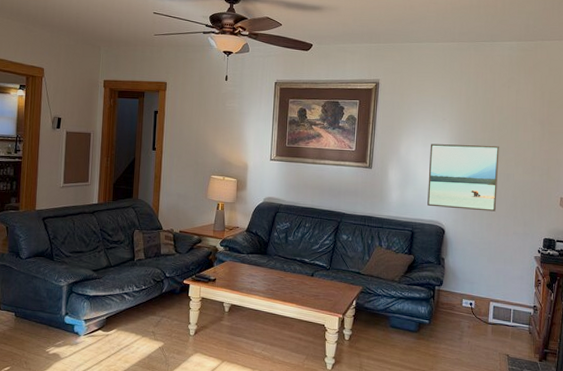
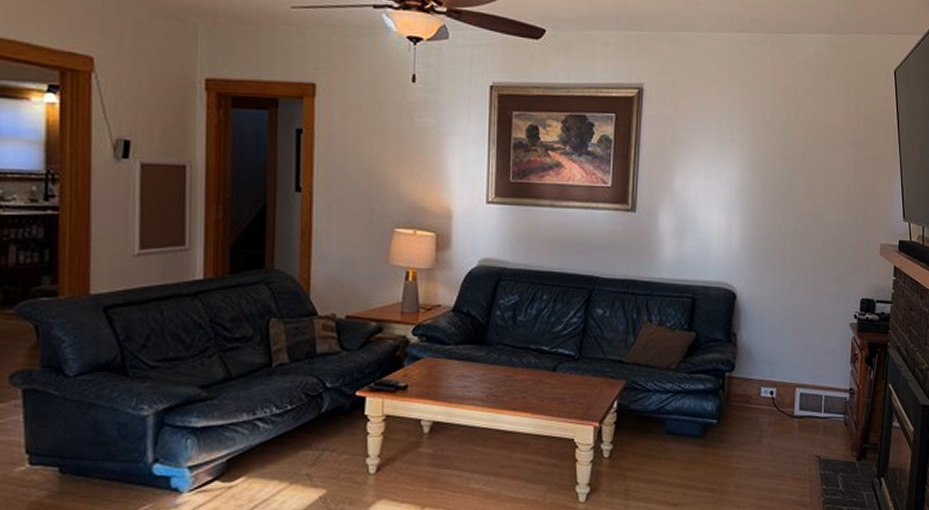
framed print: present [427,143,499,212] -> none [713,175,804,266]

